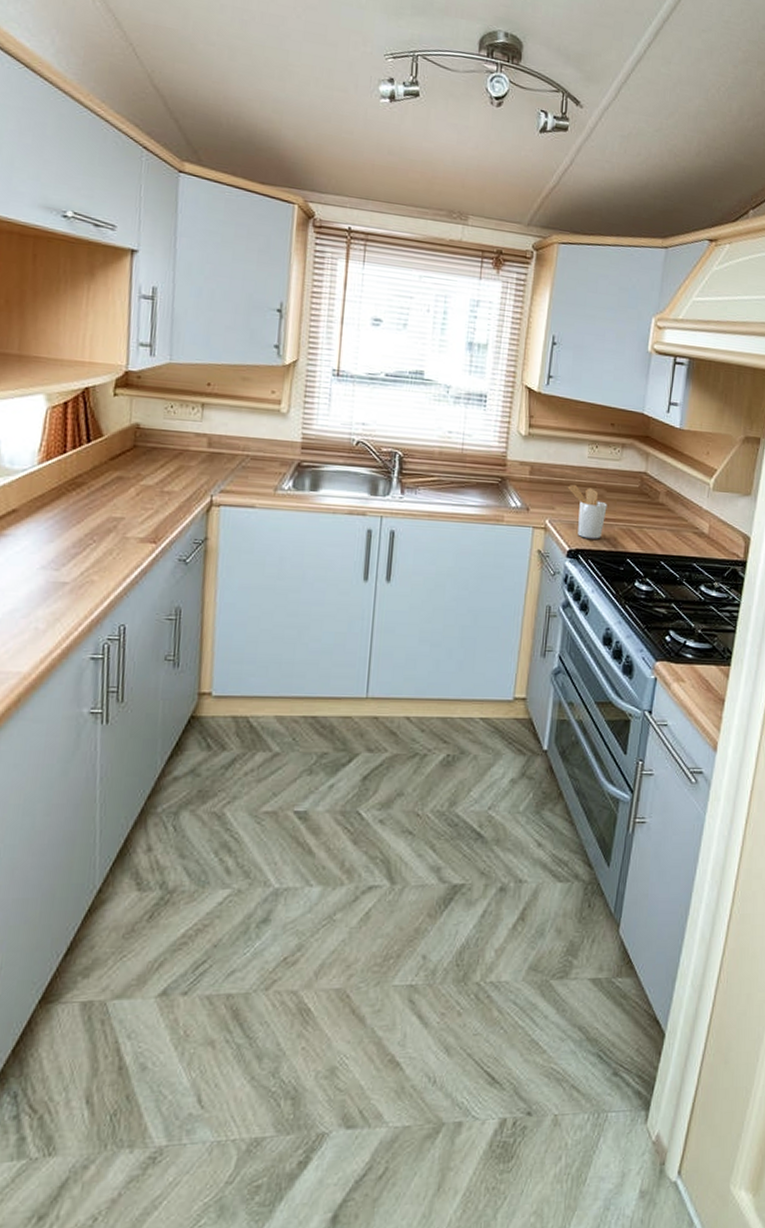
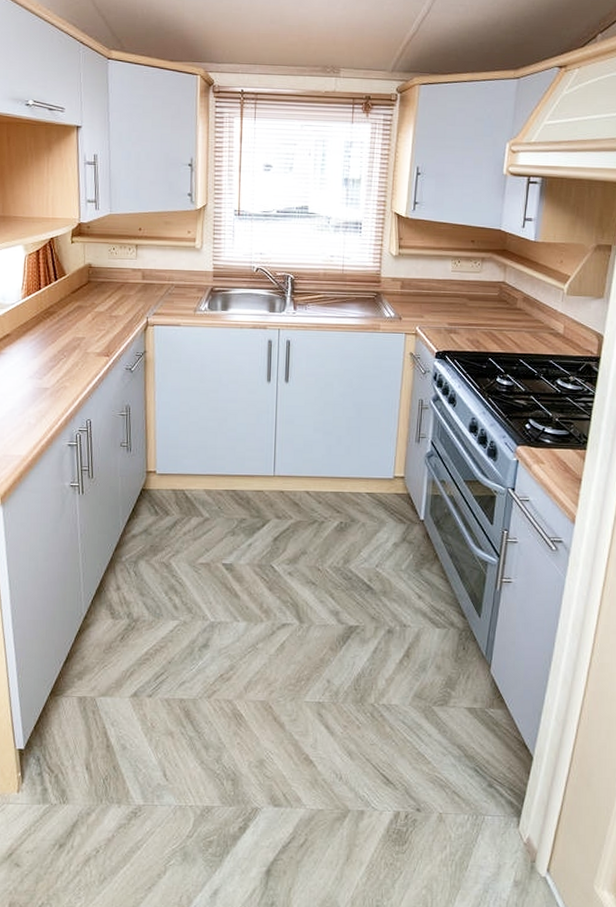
utensil holder: present [567,484,607,539] -> none [434,295,470,342]

